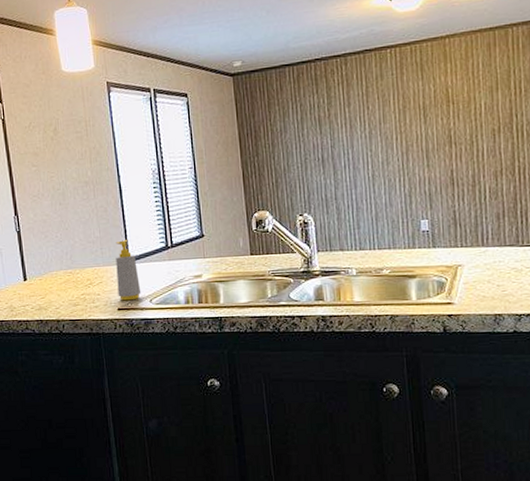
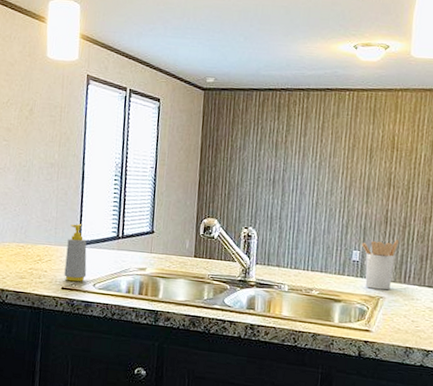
utensil holder: none [429,199,470,258] -> present [361,239,399,290]

